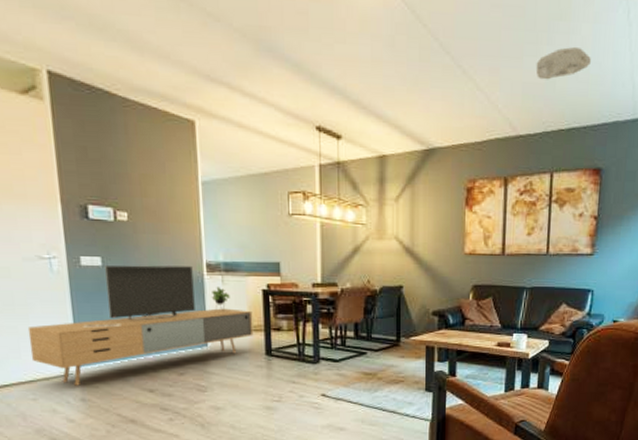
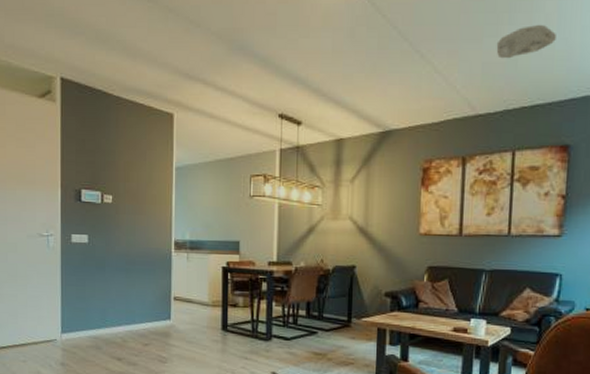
media console: present [27,265,254,386] -> none [25,242,212,351]

